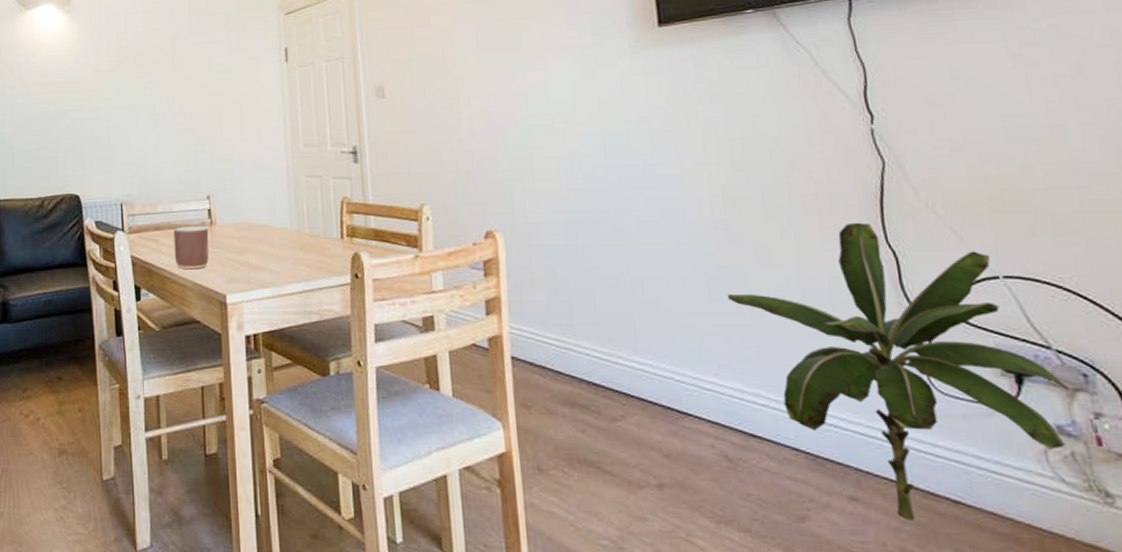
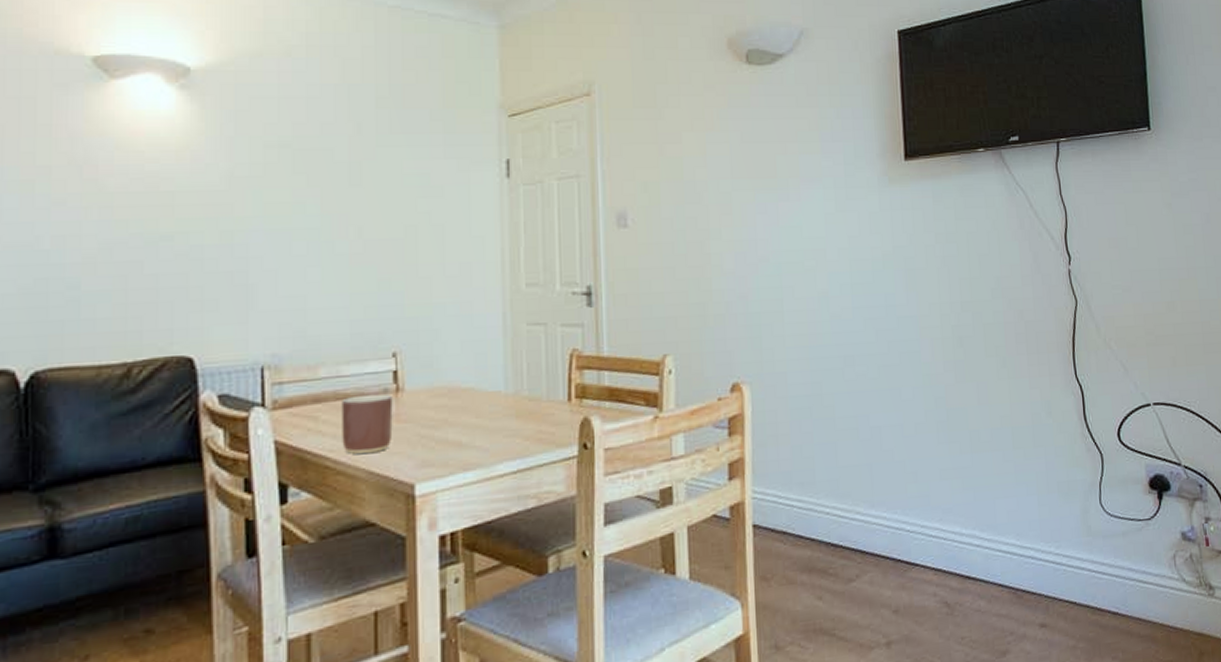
plant: present [727,222,1069,519] -> none [952,359,1191,637]

